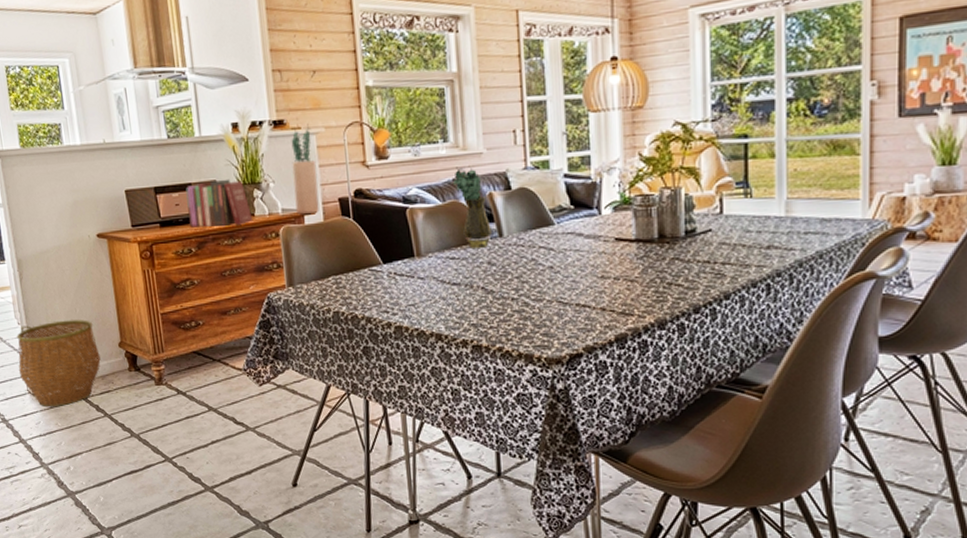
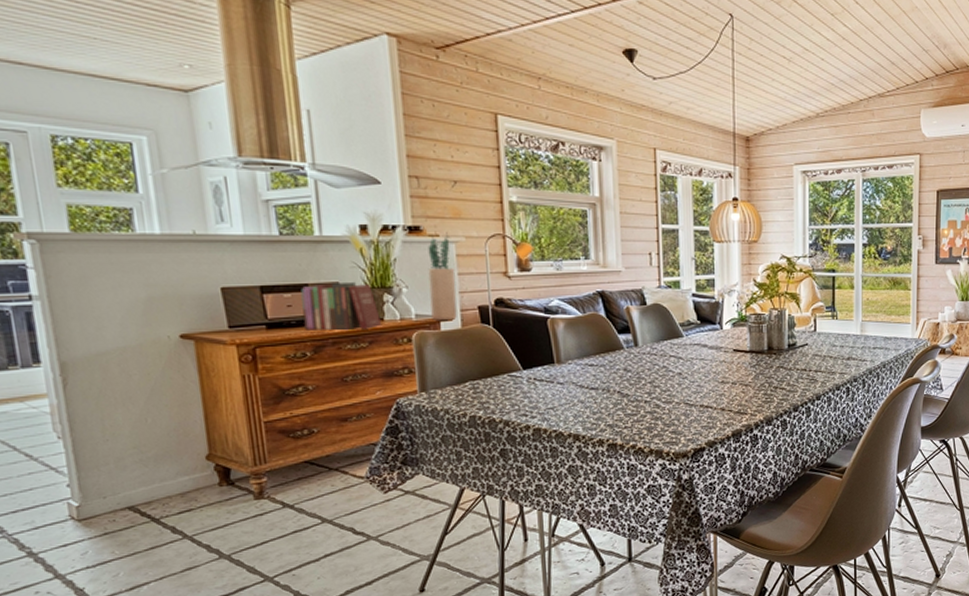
basket: present [16,320,101,406] -> none [55,431,180,533]
vase: present [454,167,492,249] -> none [594,282,628,357]

